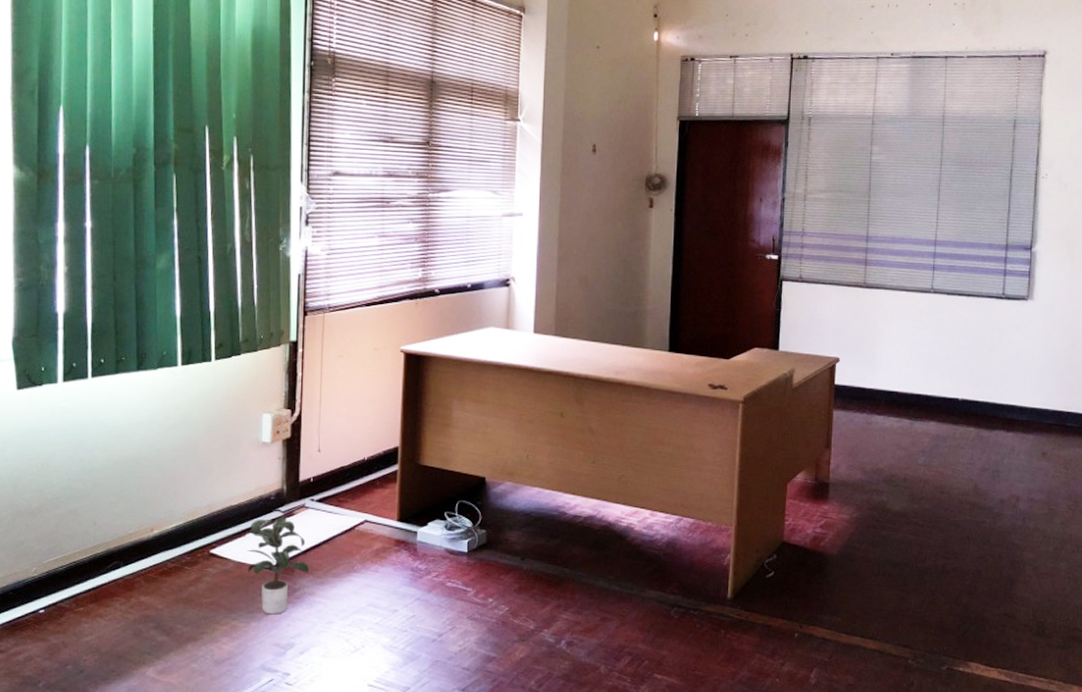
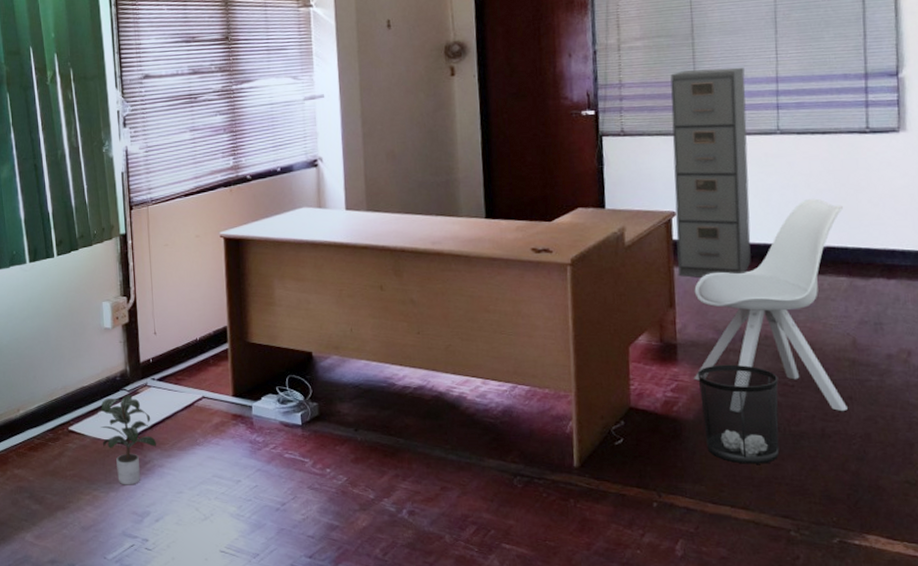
filing cabinet: none [836,226,910,421] -> present [670,67,751,278]
chair: none [841,354,978,549] -> present [693,198,848,412]
waste bin: none [844,504,912,597] -> present [697,364,779,464]

